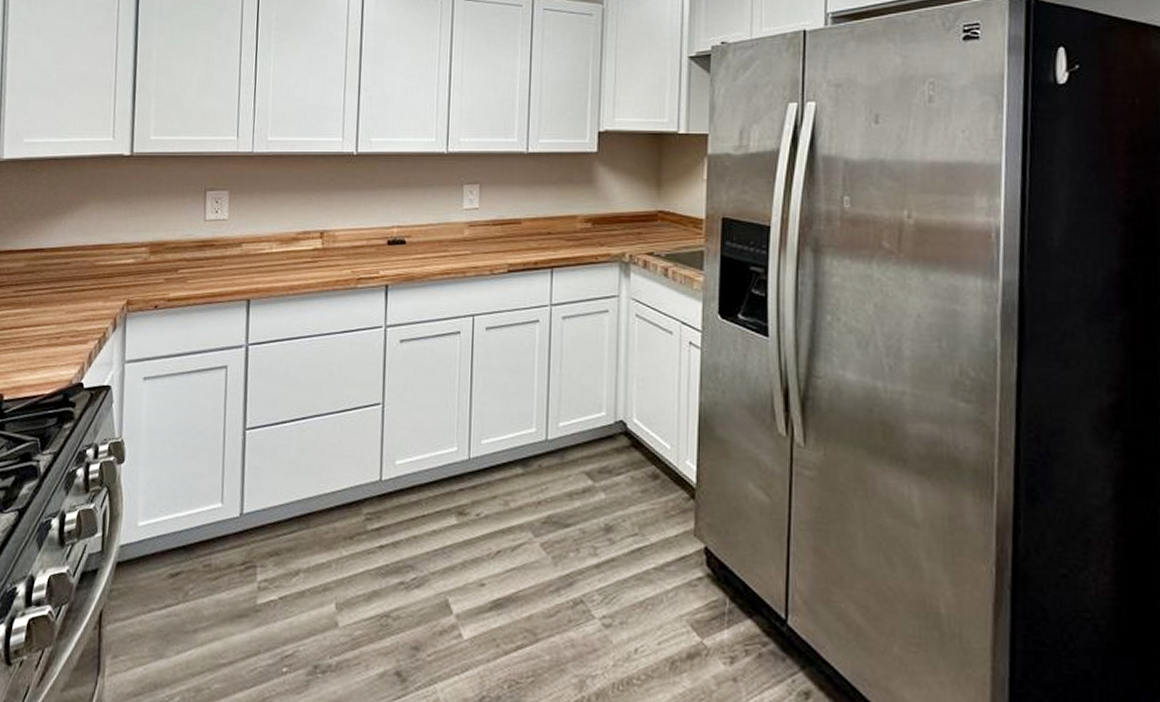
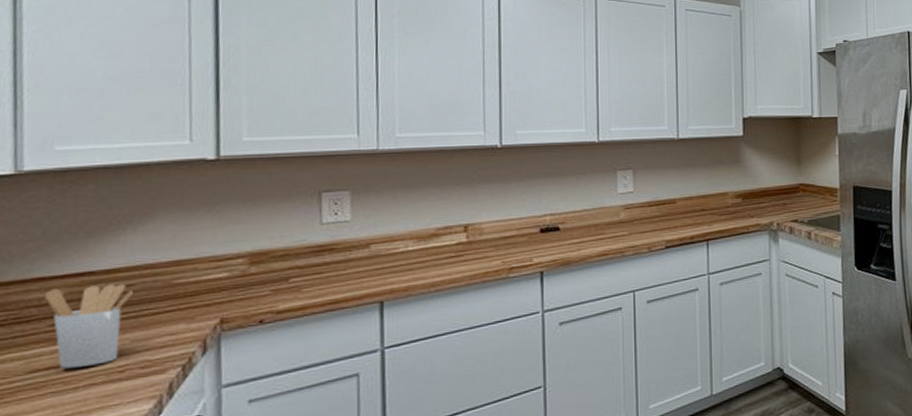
utensil holder: none [11,260,69,330] -> present [44,284,134,368]

